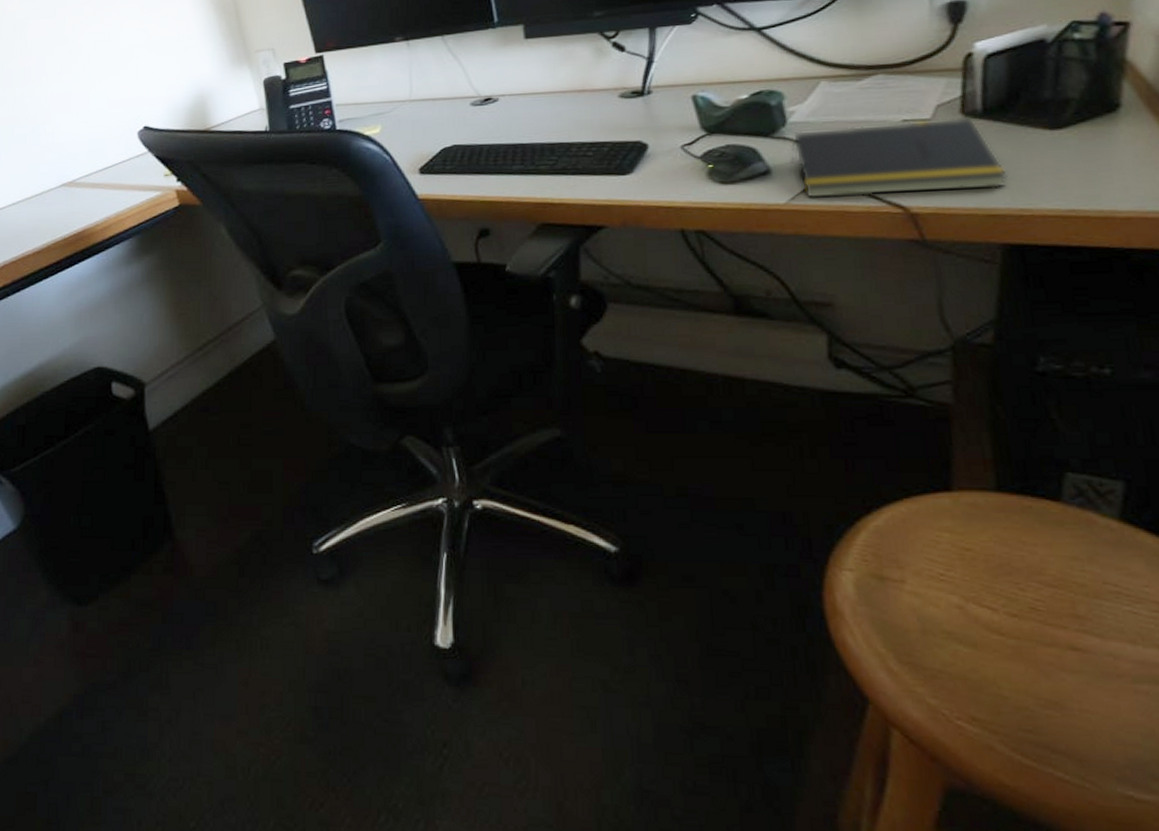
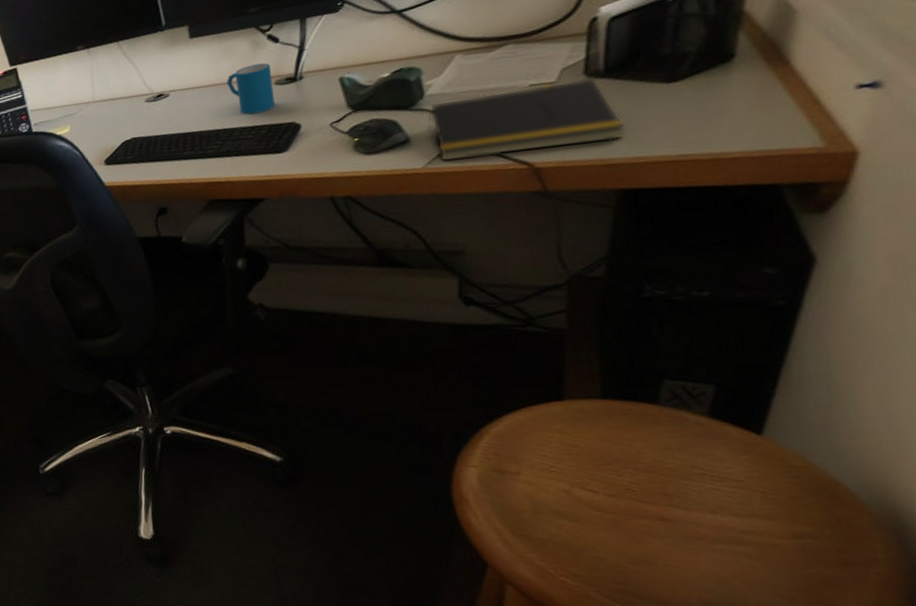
mug: none [565,72,619,129] -> present [226,63,275,115]

